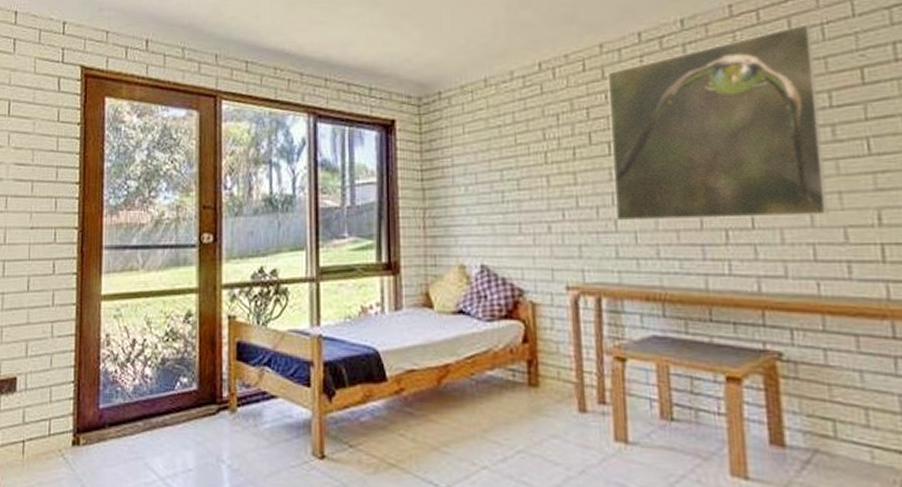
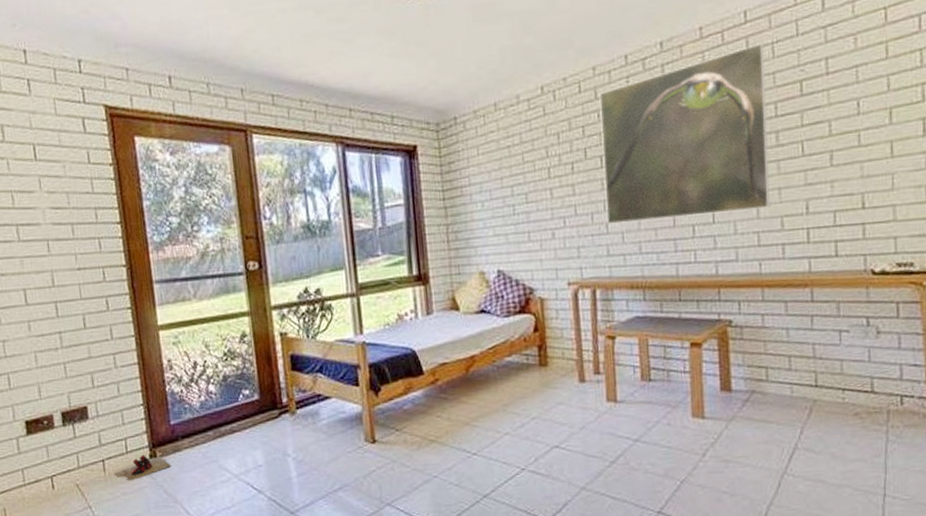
slippers: none [32,440,94,470] -> present [113,455,172,481]

